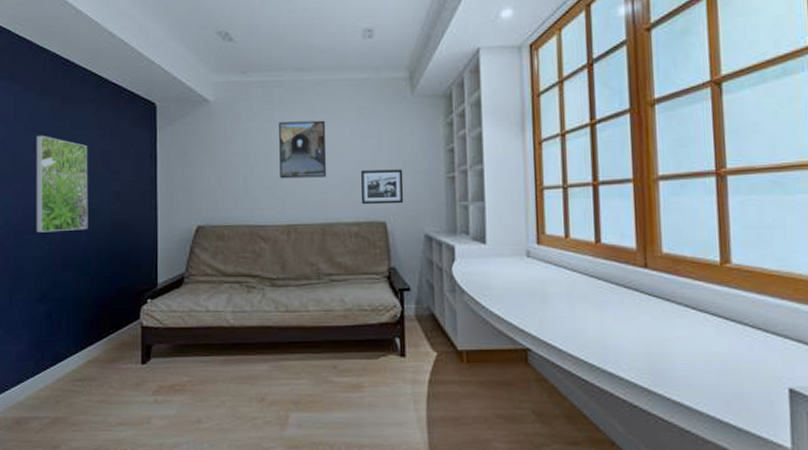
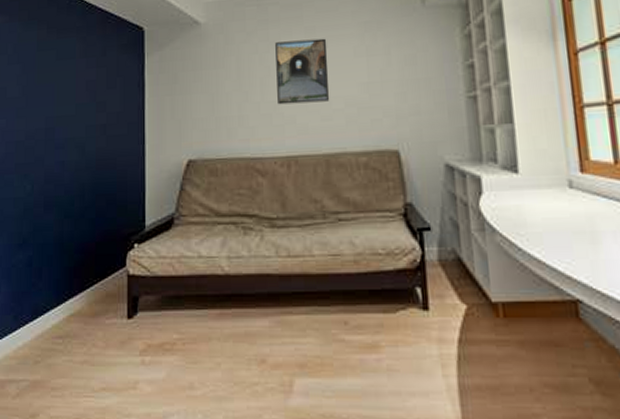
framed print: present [36,135,88,233] -> none [18,66,73,171]
picture frame: present [360,169,404,205] -> none [367,89,419,132]

